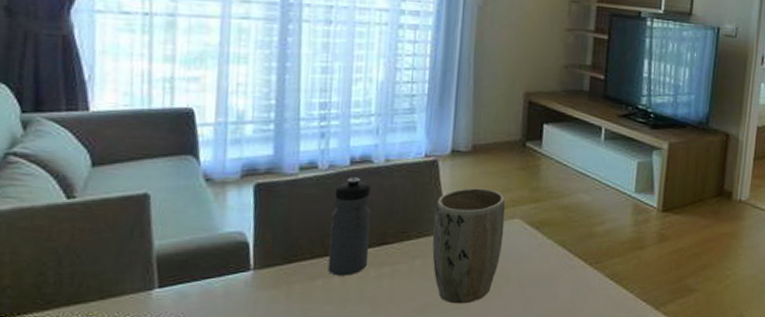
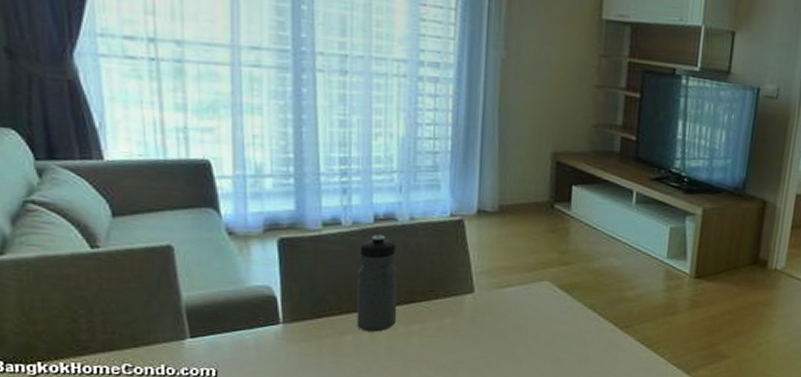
plant pot: present [432,188,506,304] -> none [461,249,534,363]

